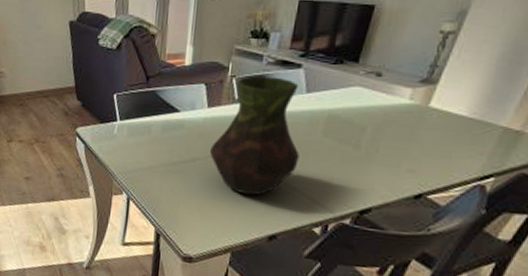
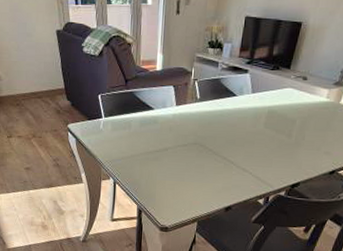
vase: present [210,76,300,196] -> none [179,79,248,176]

